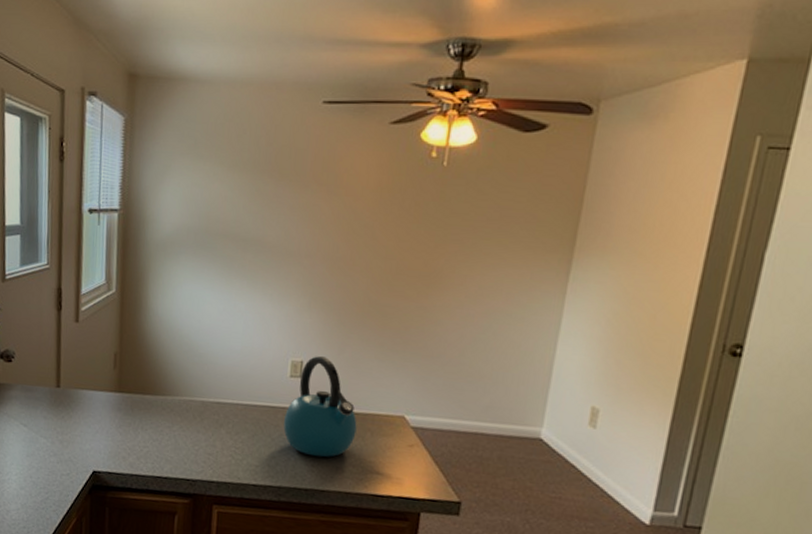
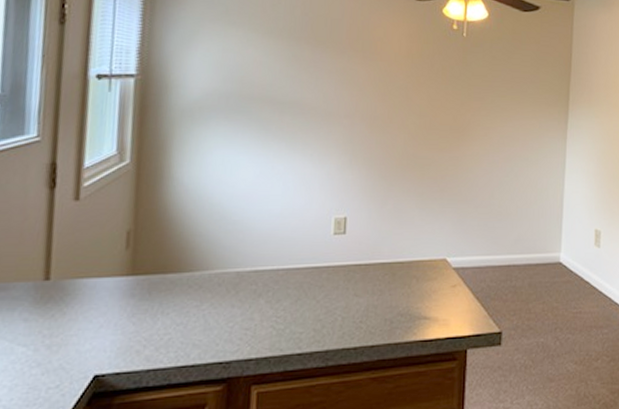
kettle: present [283,356,357,458] -> none [329,211,403,312]

